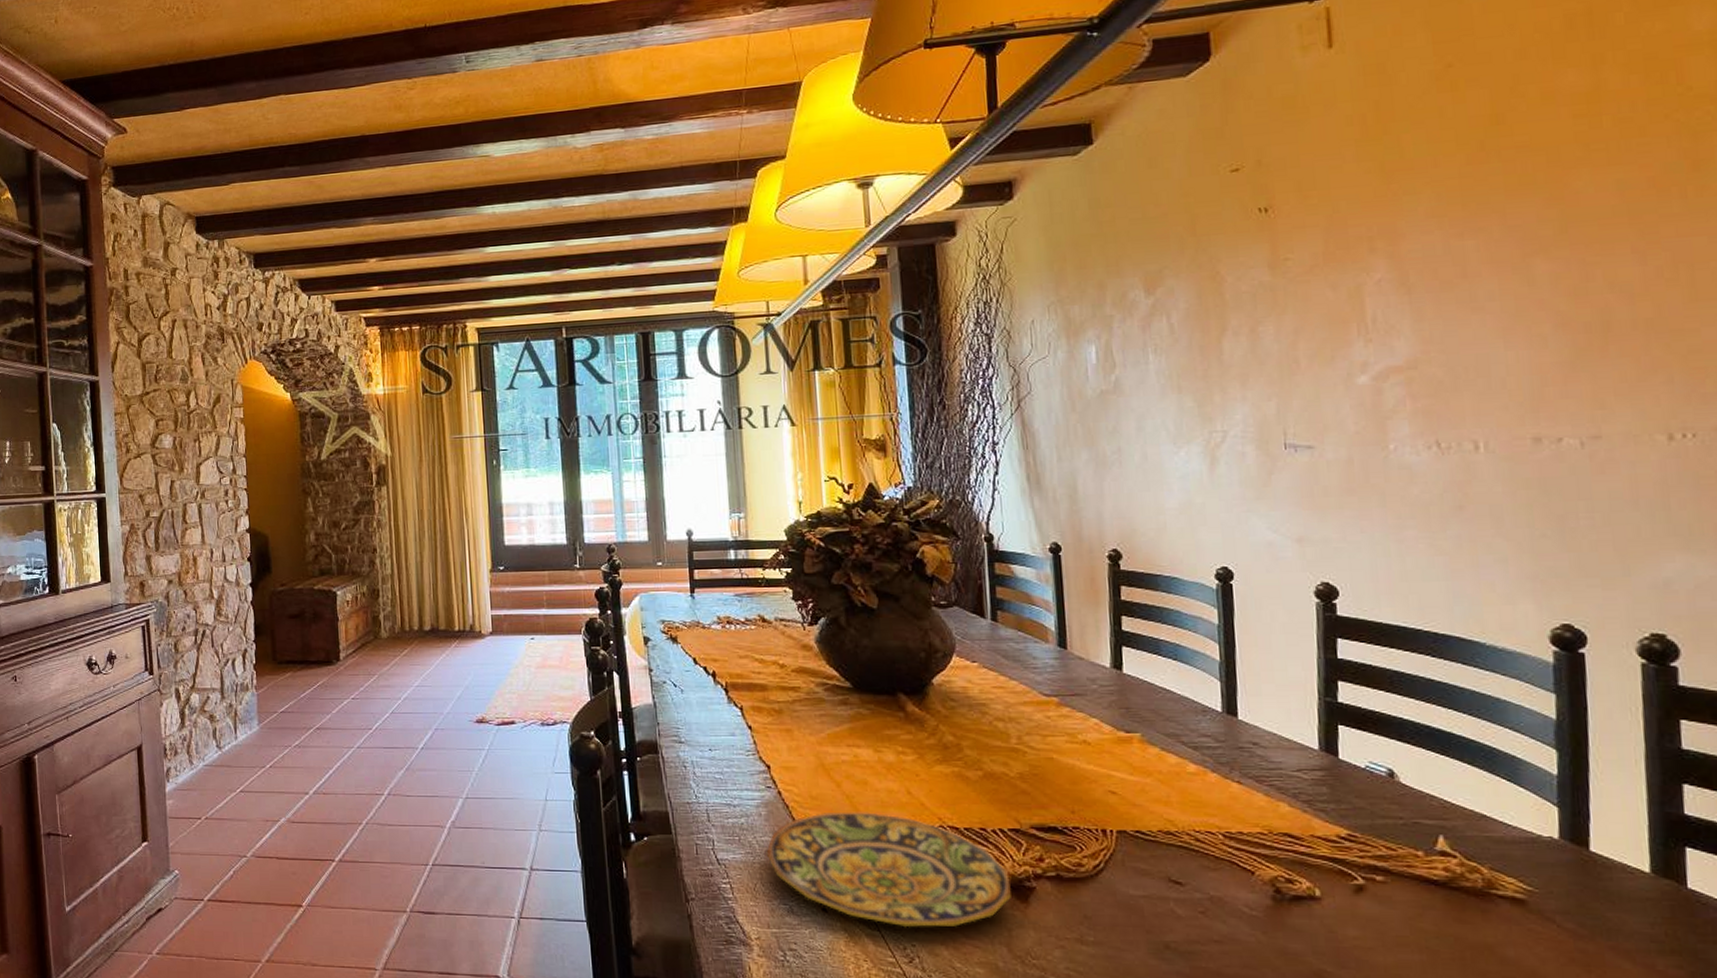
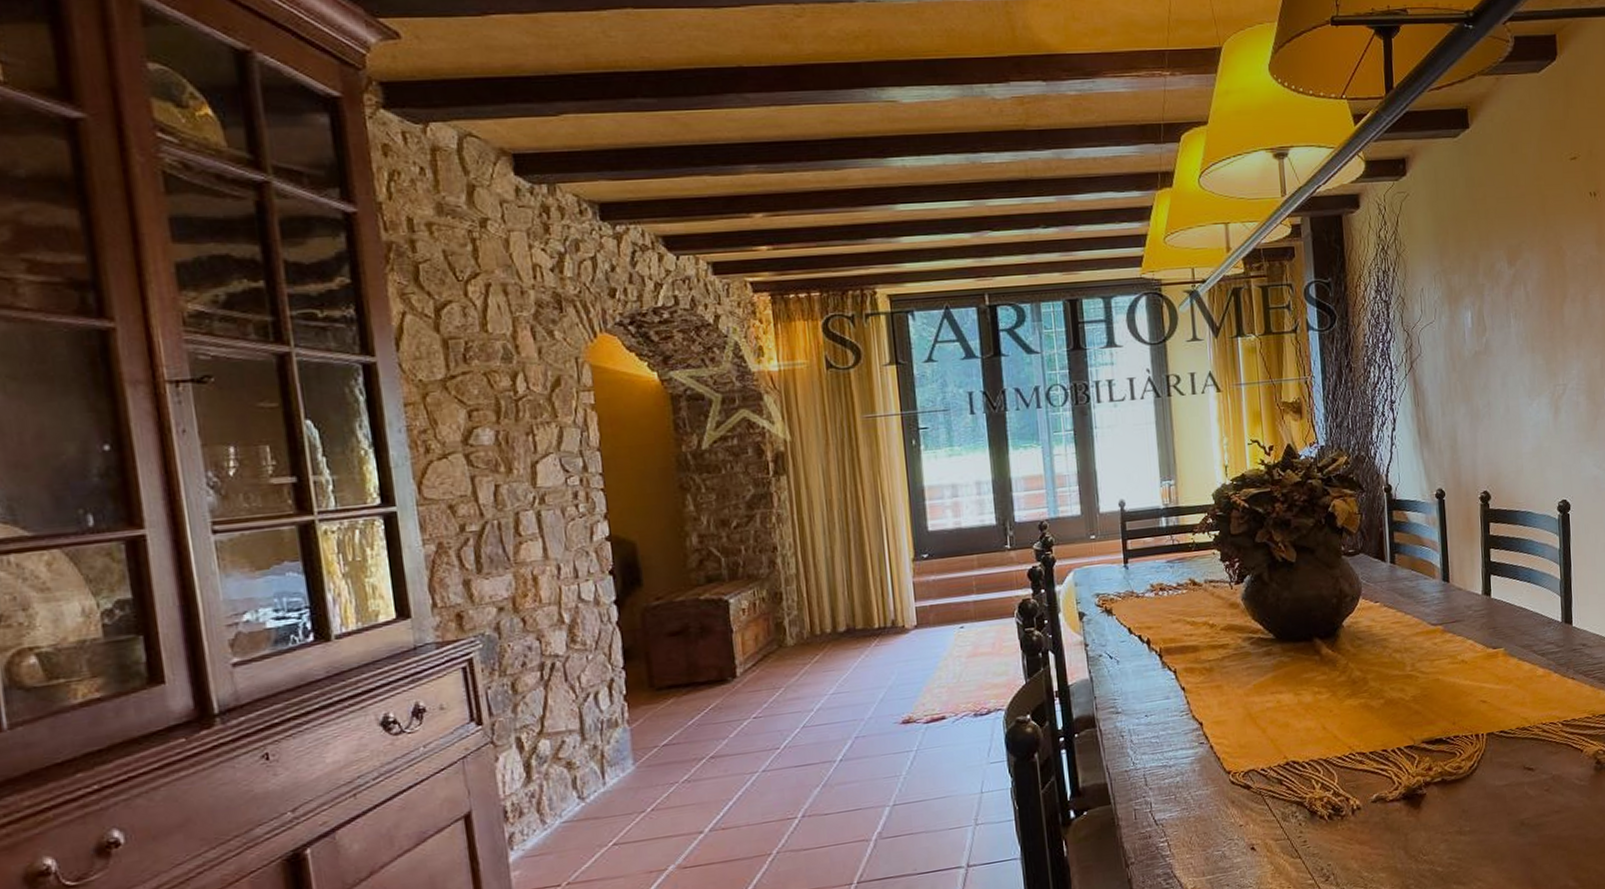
plate: present [766,812,1011,928] -> none [1200,750,1407,851]

